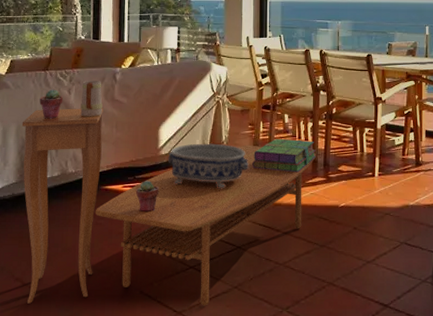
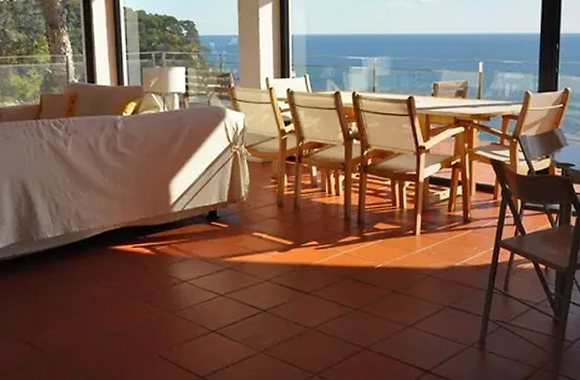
side table: present [22,107,103,304] -> none [16,160,107,367]
potted succulent: present [39,89,64,119] -> none [33,140,60,174]
mug: present [80,81,103,117] -> none [79,130,104,171]
coffee table: present [94,145,316,306] -> none [104,201,348,371]
potted succulent: present [136,181,160,213] -> none [148,241,174,274]
decorative bowl: present [168,143,249,189] -> none [182,199,273,249]
stack of books: present [252,138,316,173] -> none [277,193,348,231]

